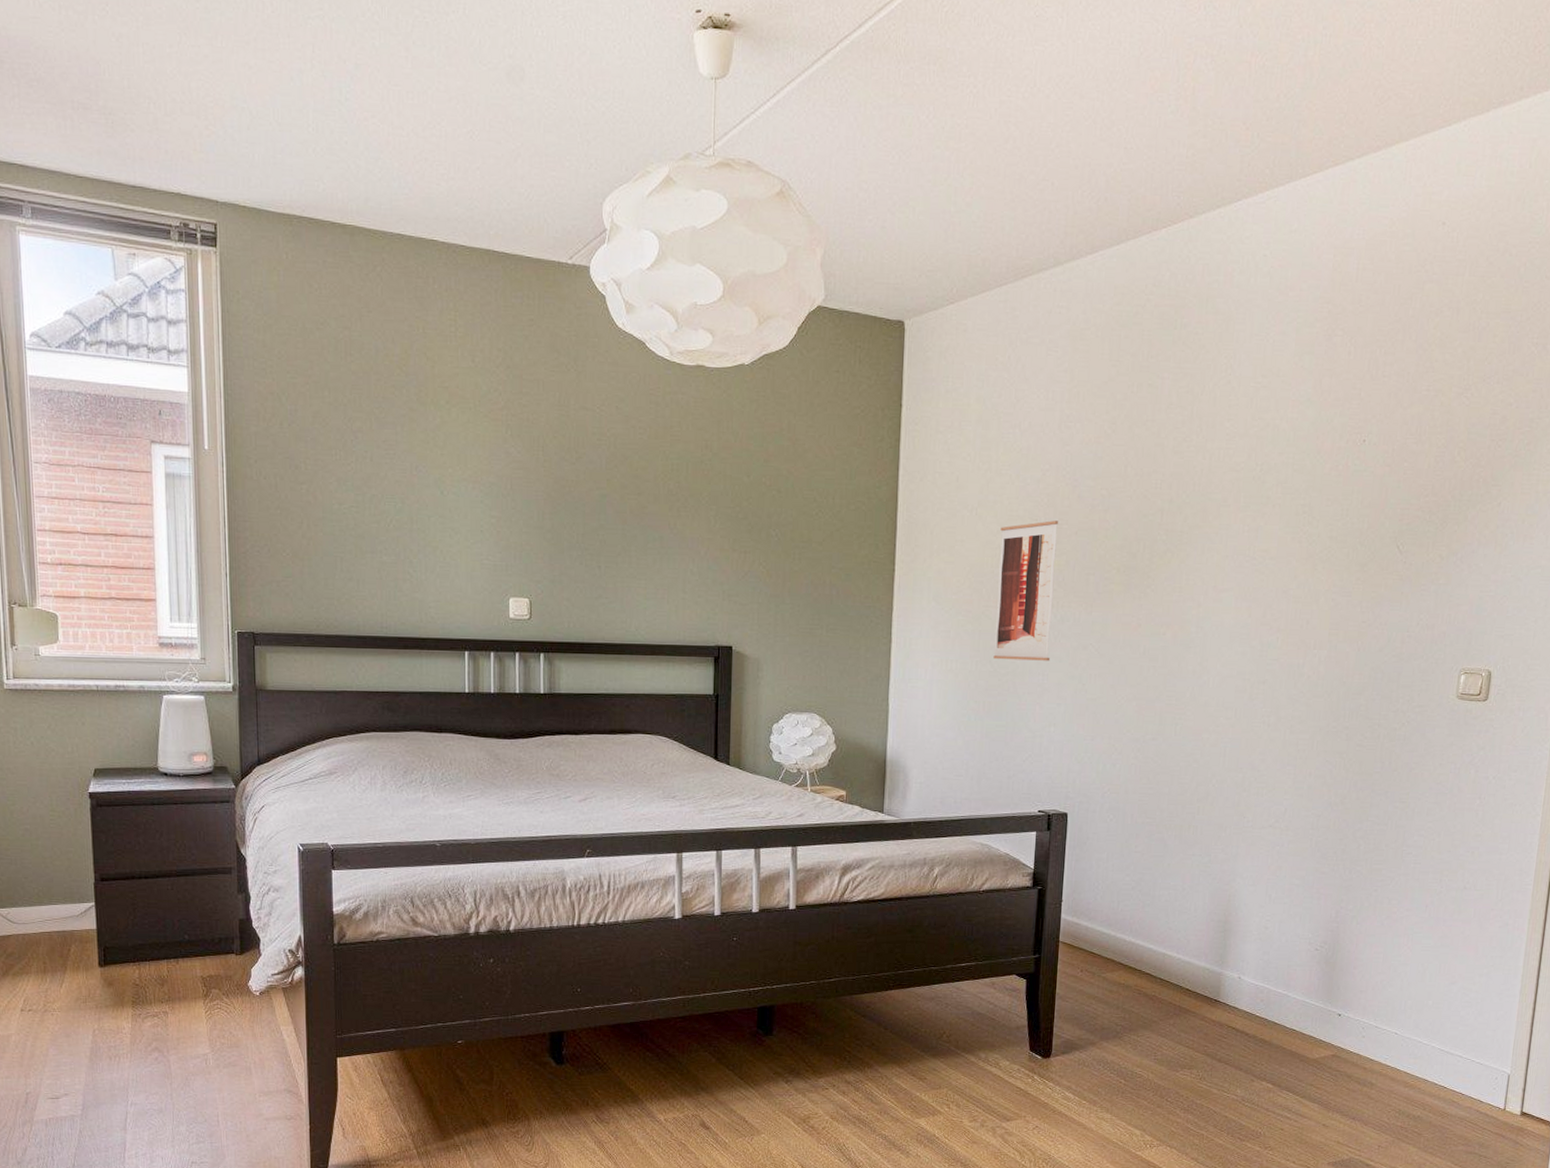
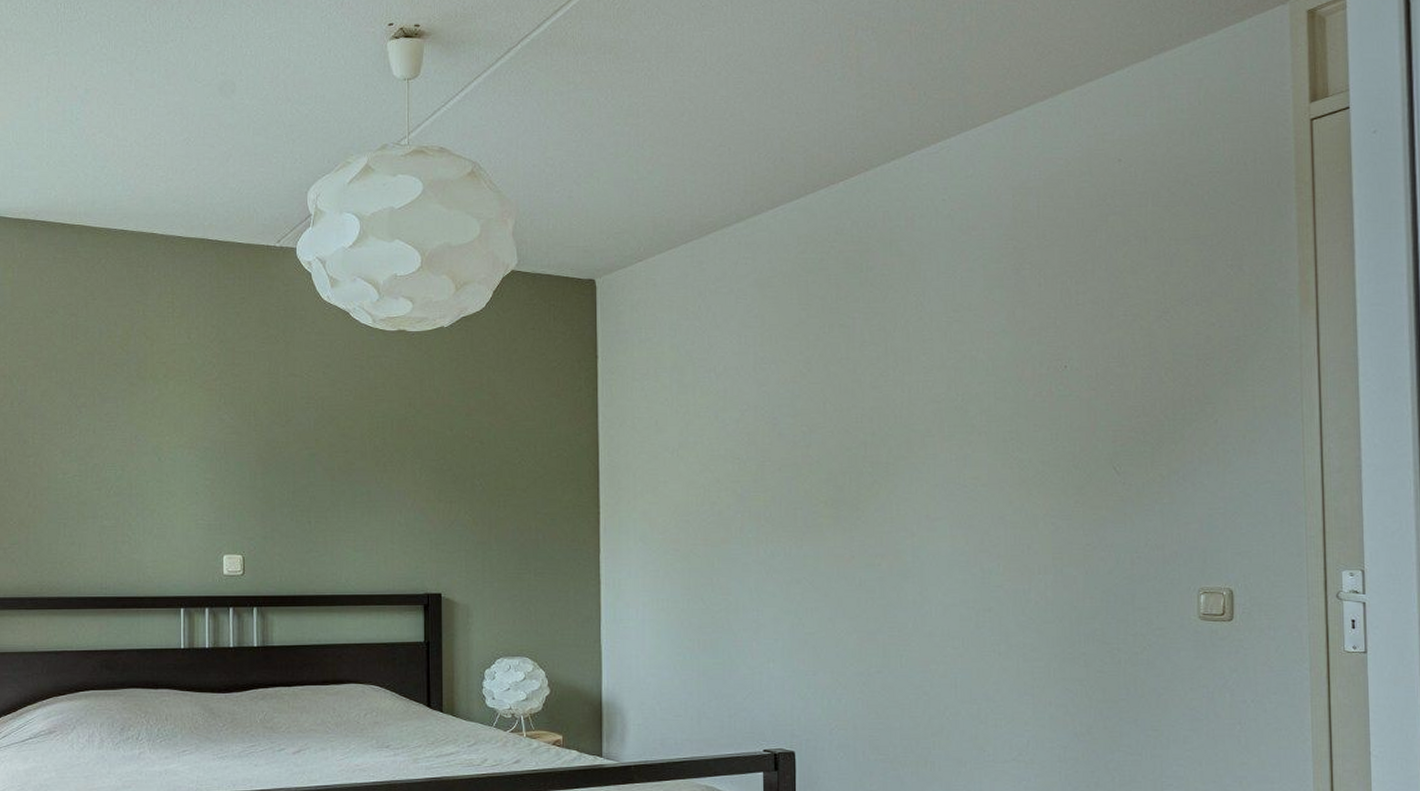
wall art: present [993,520,1059,661] -> none [703,458,764,597]

